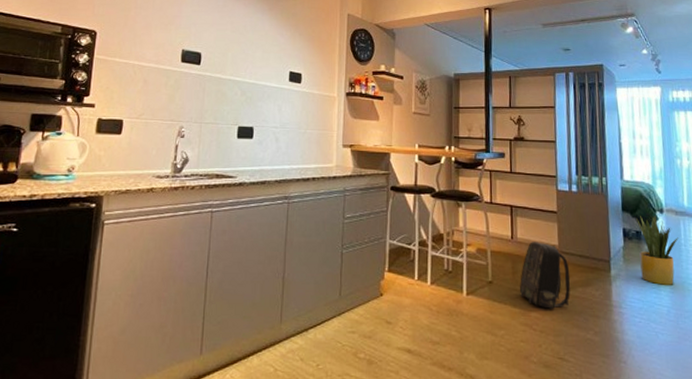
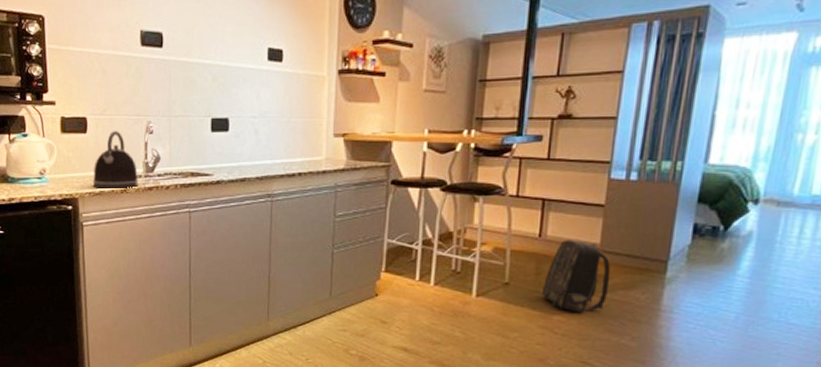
kettle: none [120,134,166,189] -> present [92,131,139,190]
planter: present [636,215,679,285] -> none [708,207,773,289]

